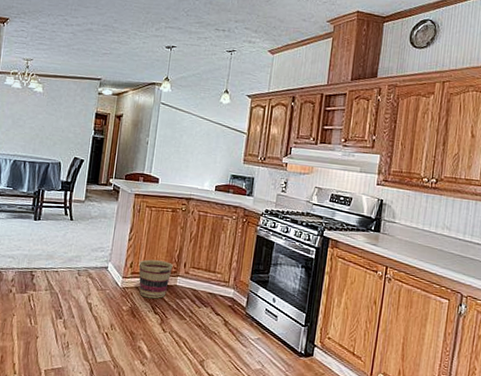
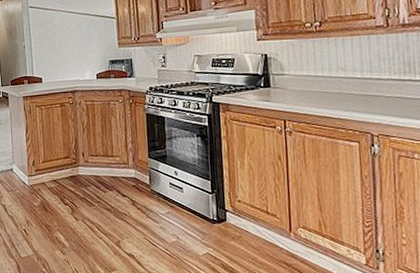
basket: present [138,259,173,299] -> none [40,154,73,191]

